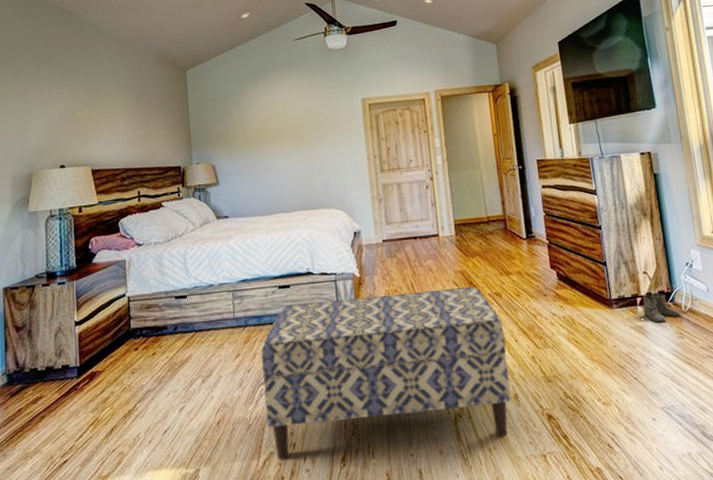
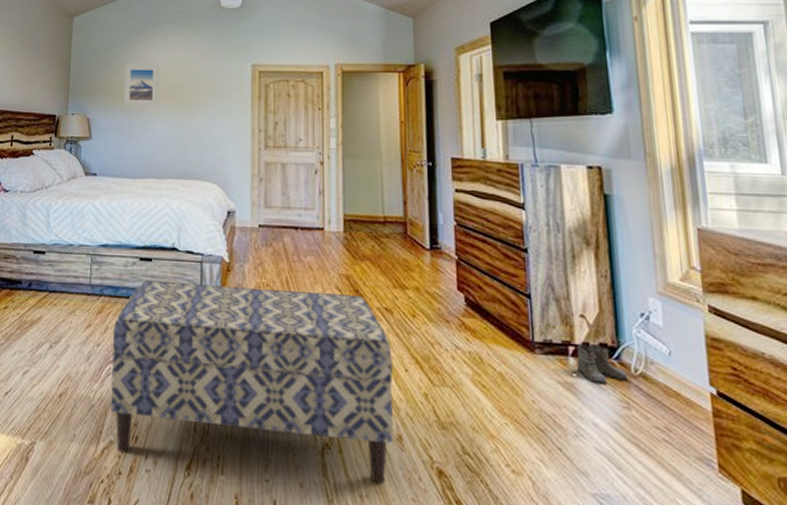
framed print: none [243,107,280,150] -> present [123,64,160,107]

